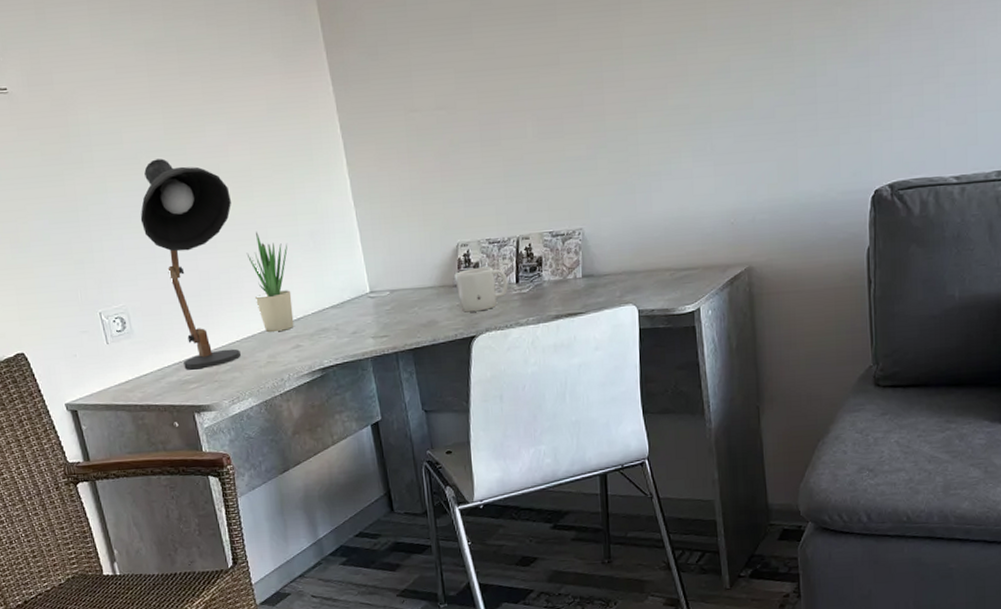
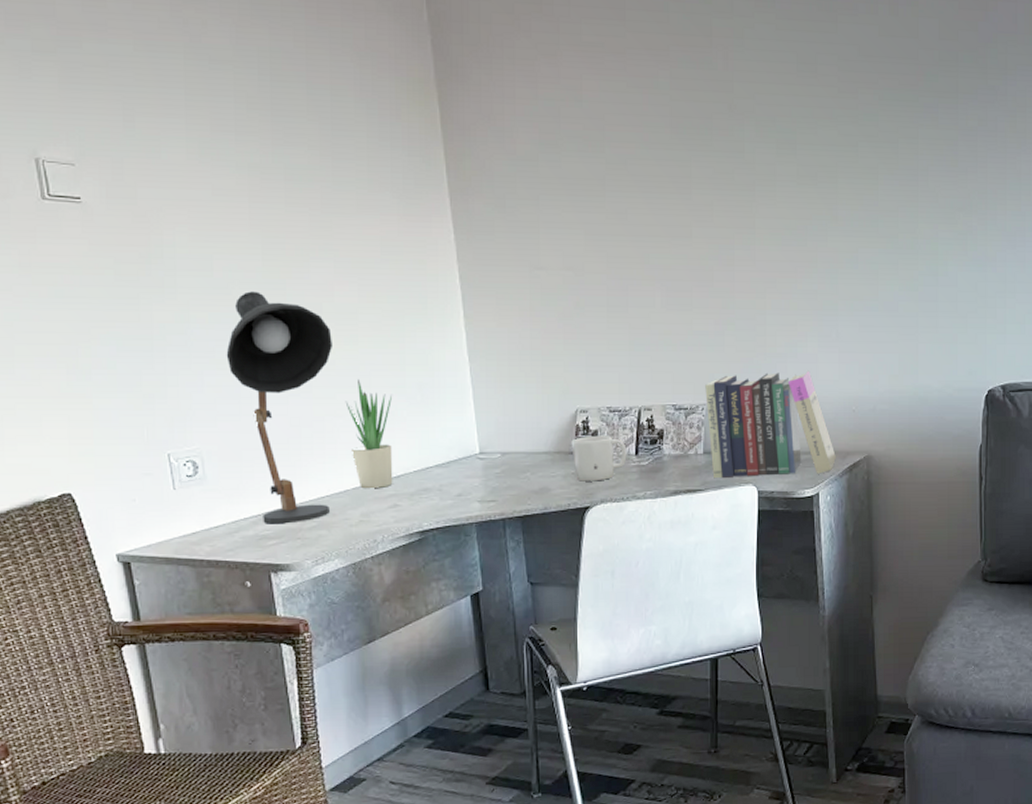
books: none [580,186,716,301] -> present [705,370,836,479]

